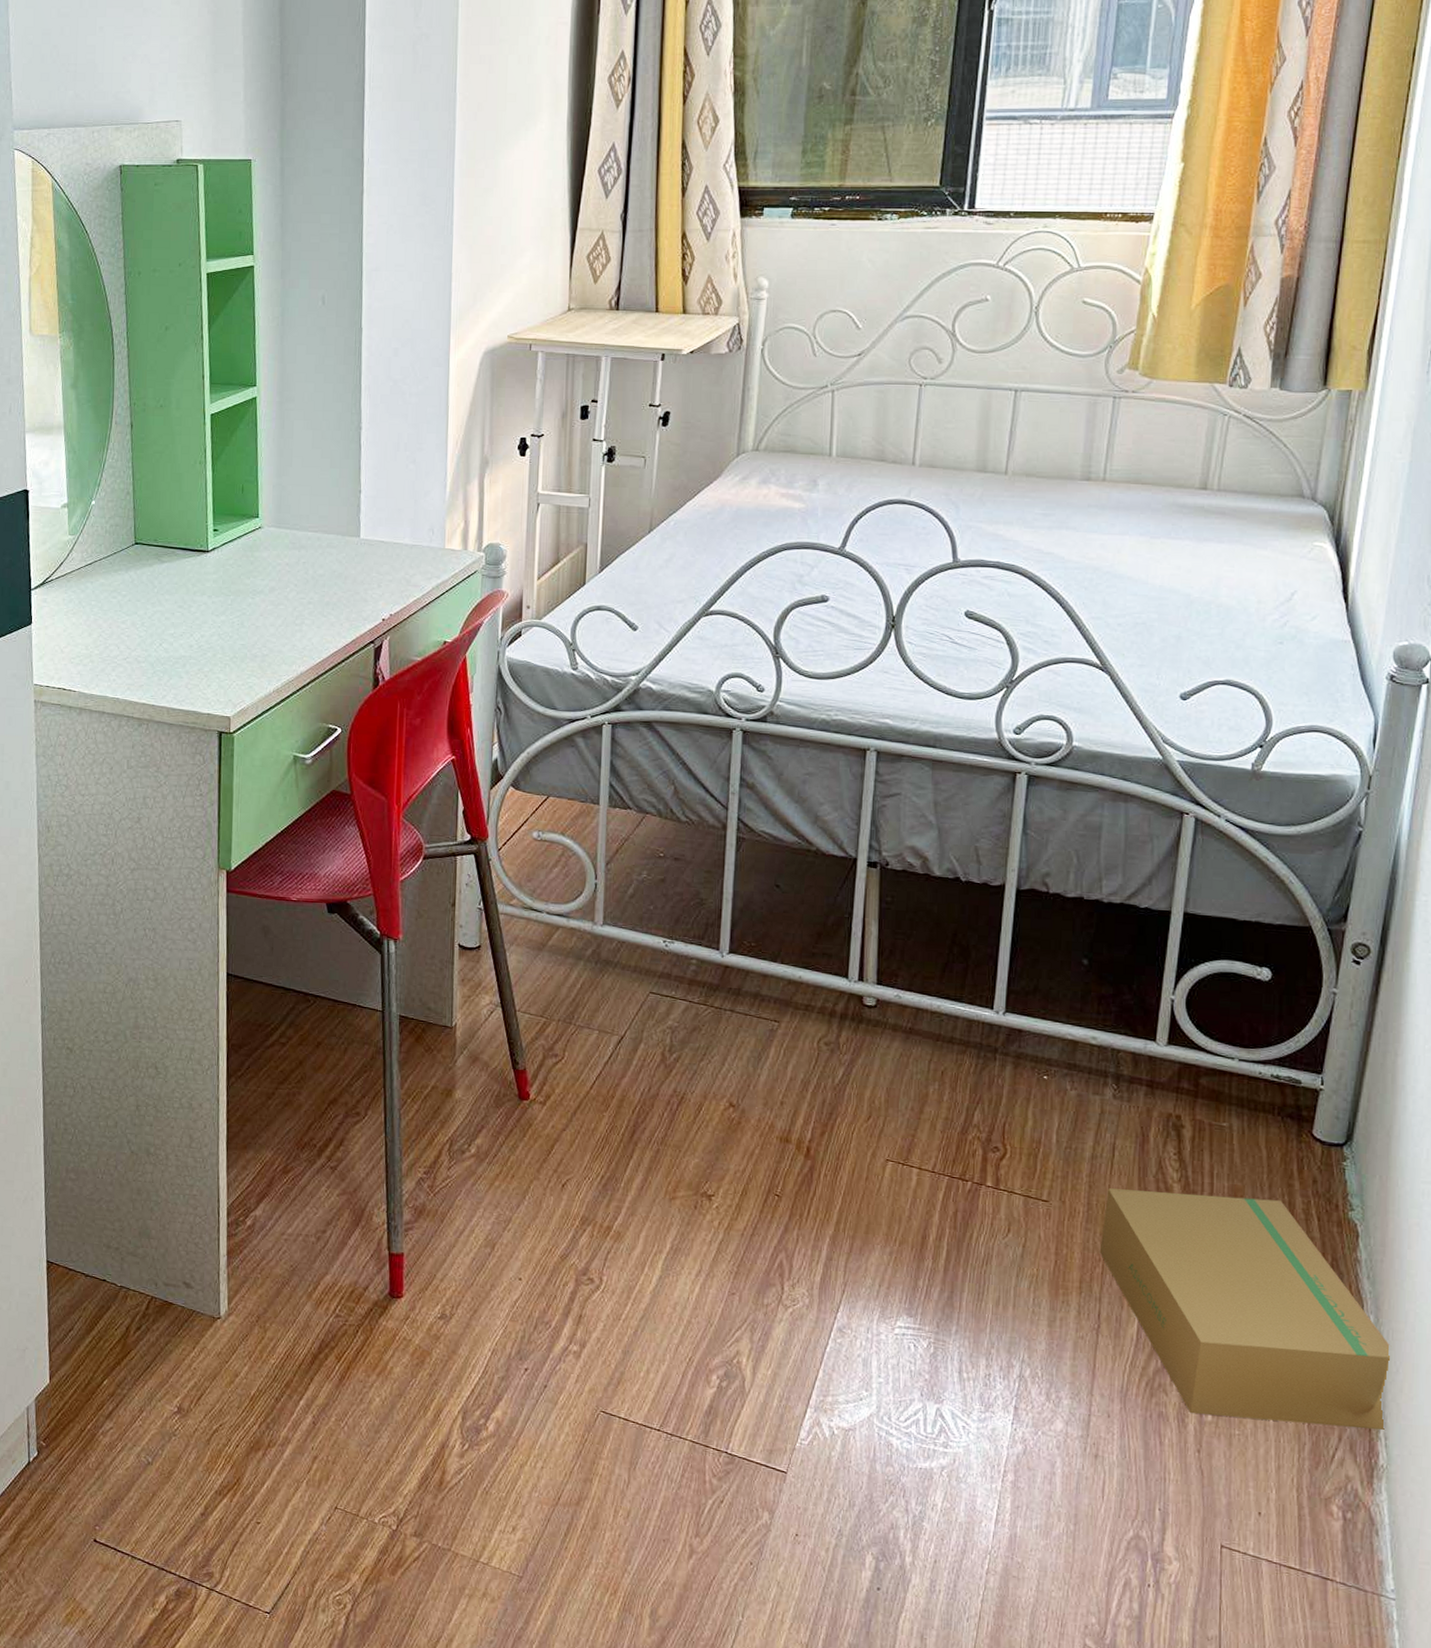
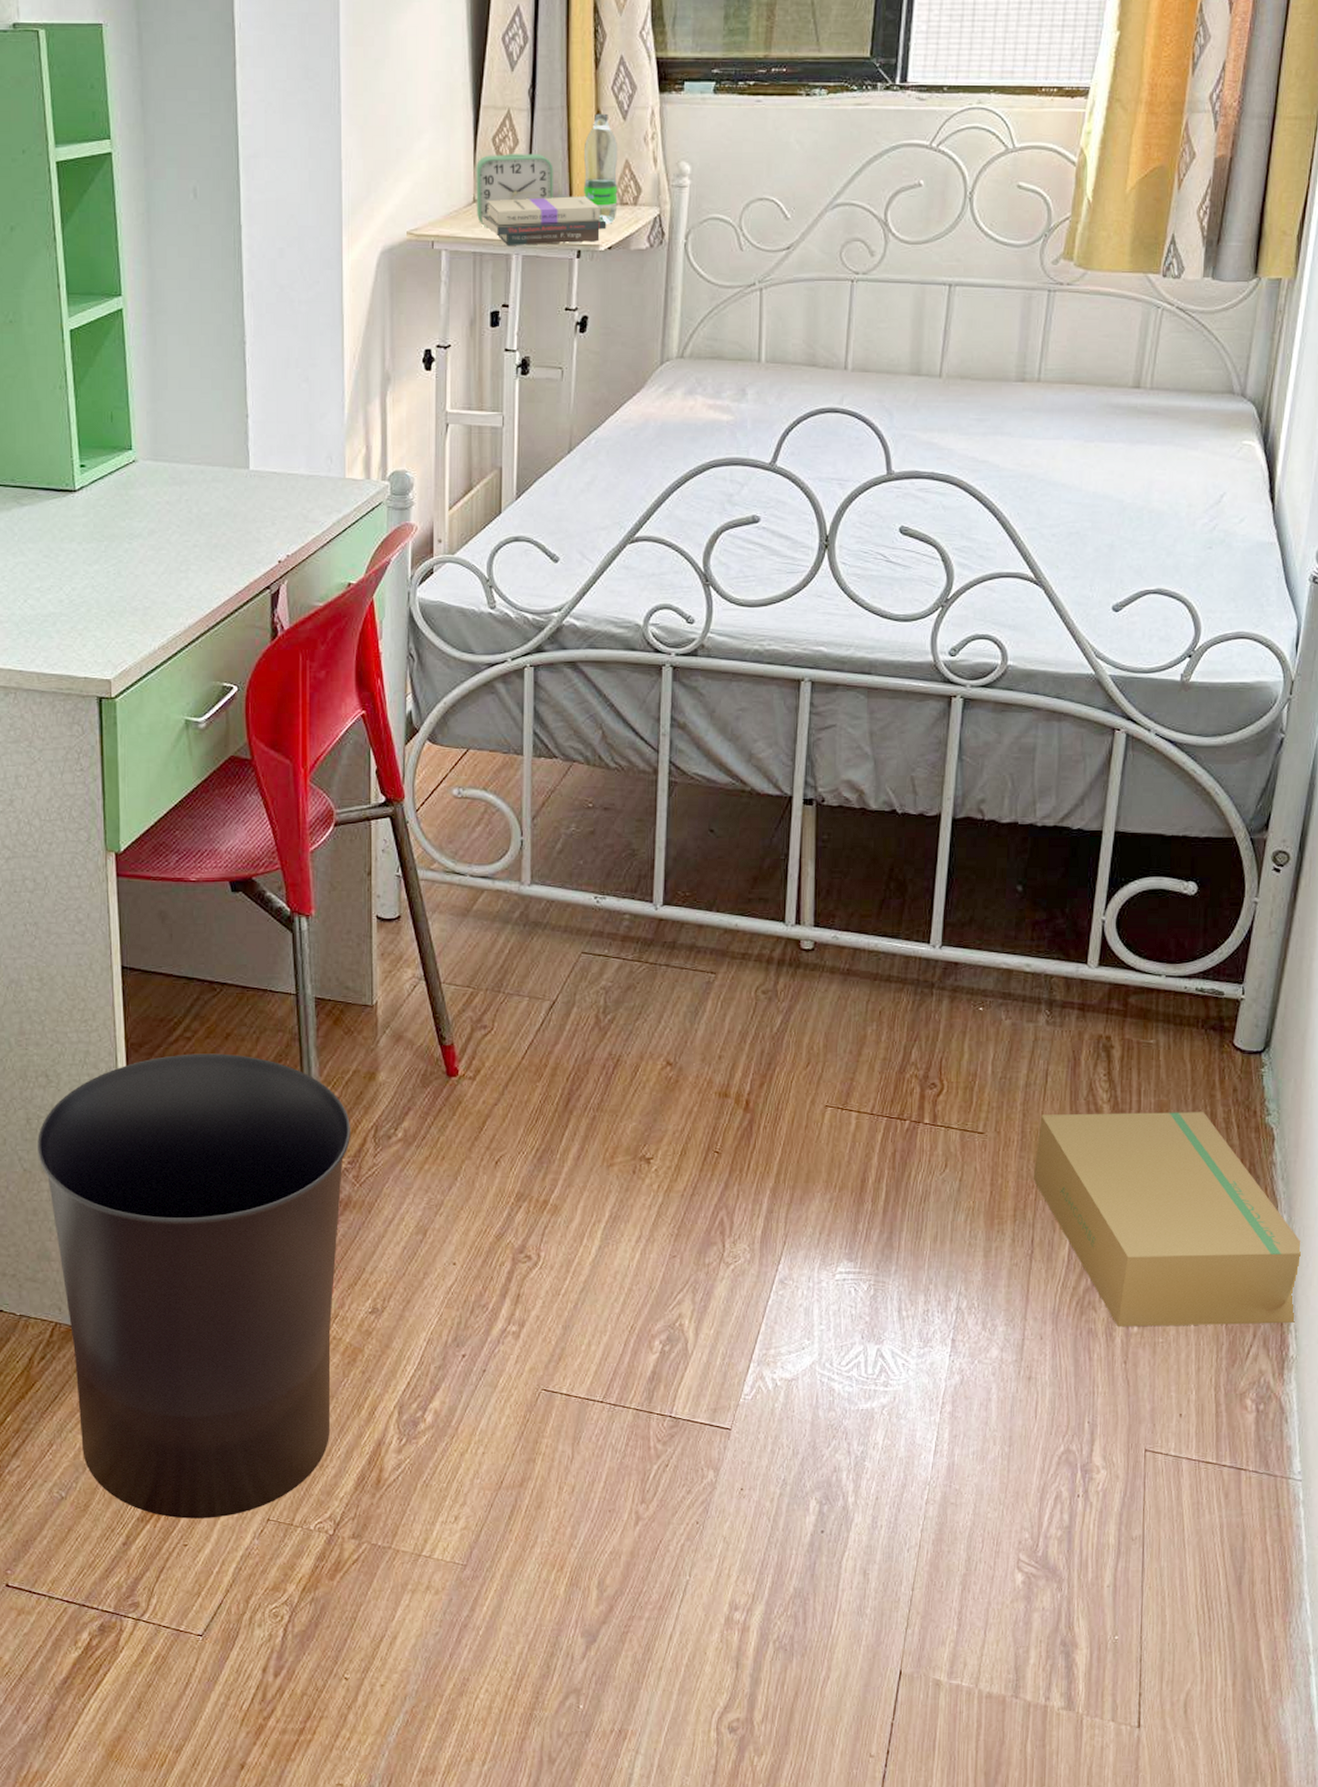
waste bin: none [144,1058,427,1500] -> present [37,1053,350,1519]
alarm clock: none [570,269,642,334] -> present [476,154,553,229]
books: none [575,306,689,349] -> present [481,196,607,245]
bottle: none [668,235,702,331] -> present [583,113,618,224]

